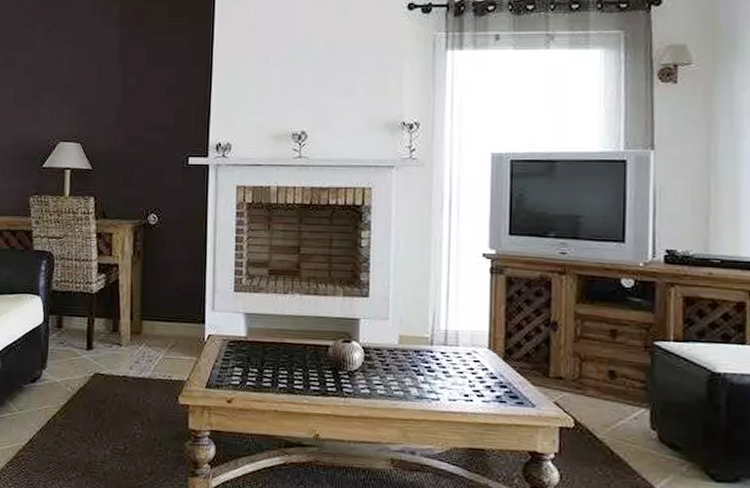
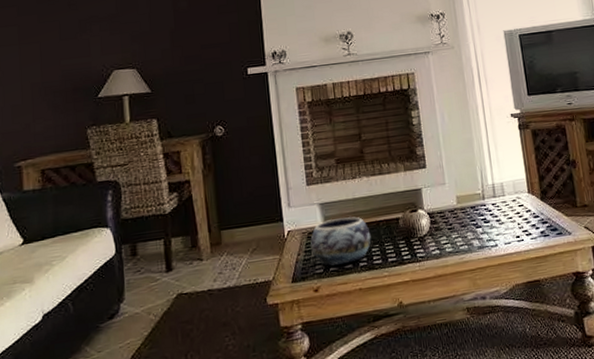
decorative bowl: none [230,332,295,382] -> present [310,216,371,266]

